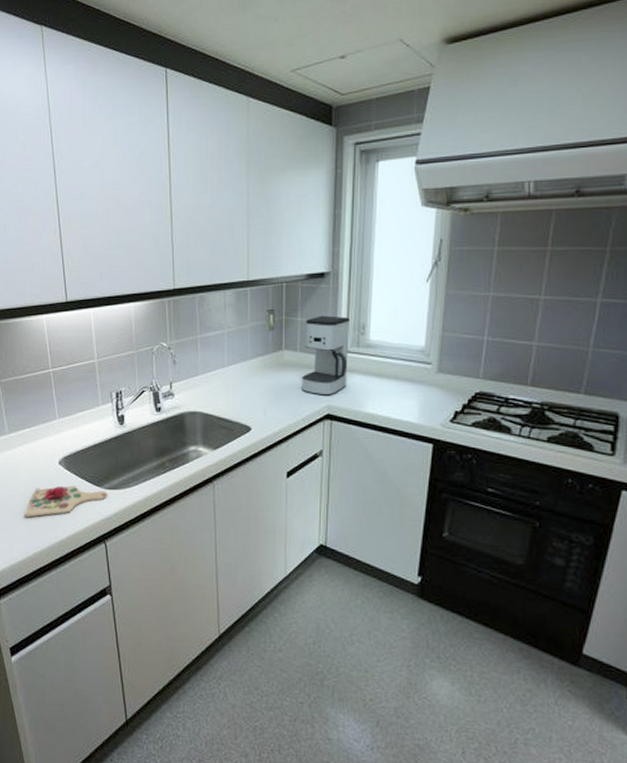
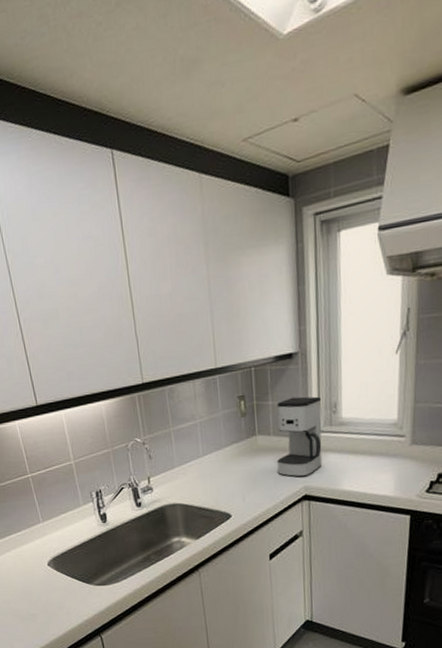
cutting board: present [24,485,107,518] -> none [20,585,98,619]

